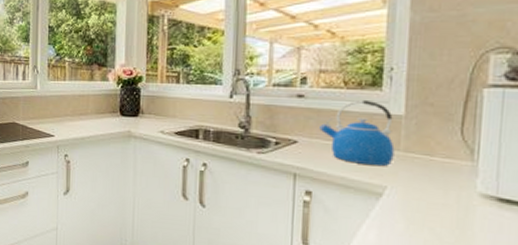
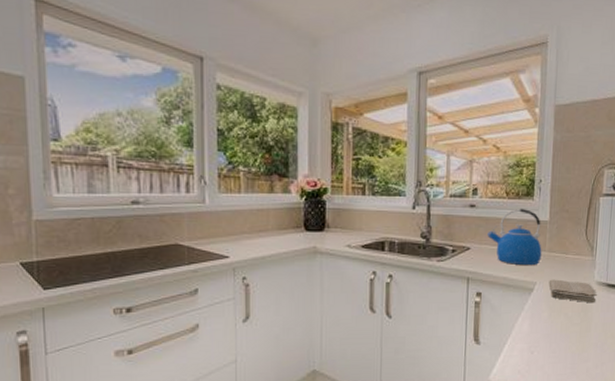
washcloth: none [405,184,481,221] -> present [548,279,597,303]

